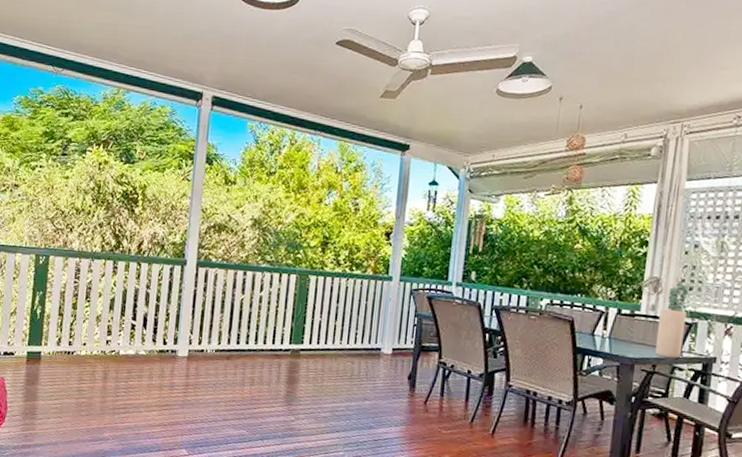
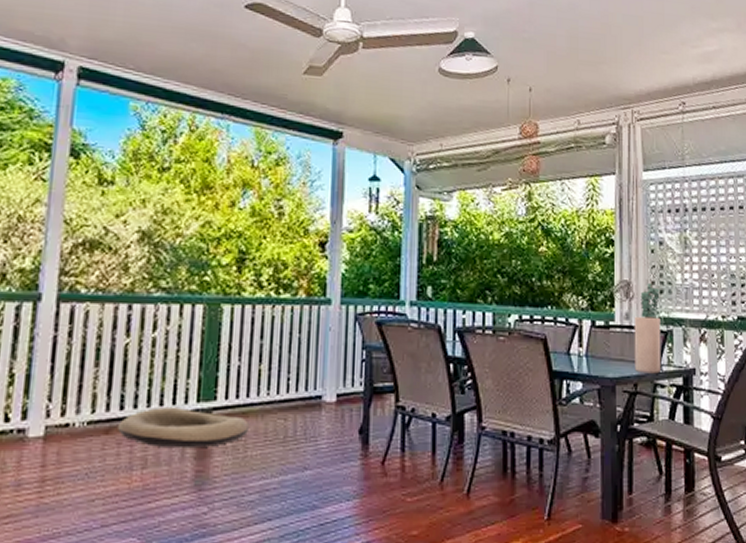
dog bed: none [235,345,326,376] -> present [118,408,249,449]

